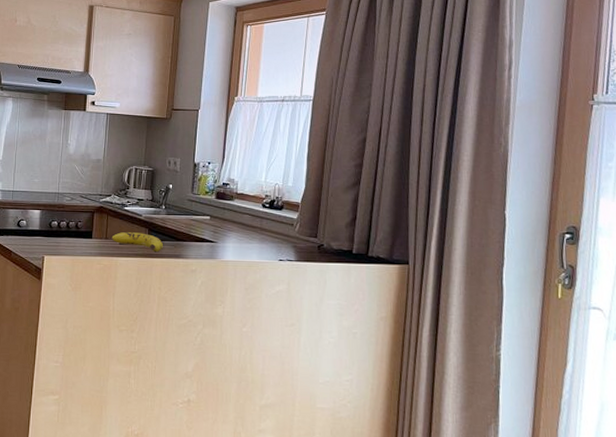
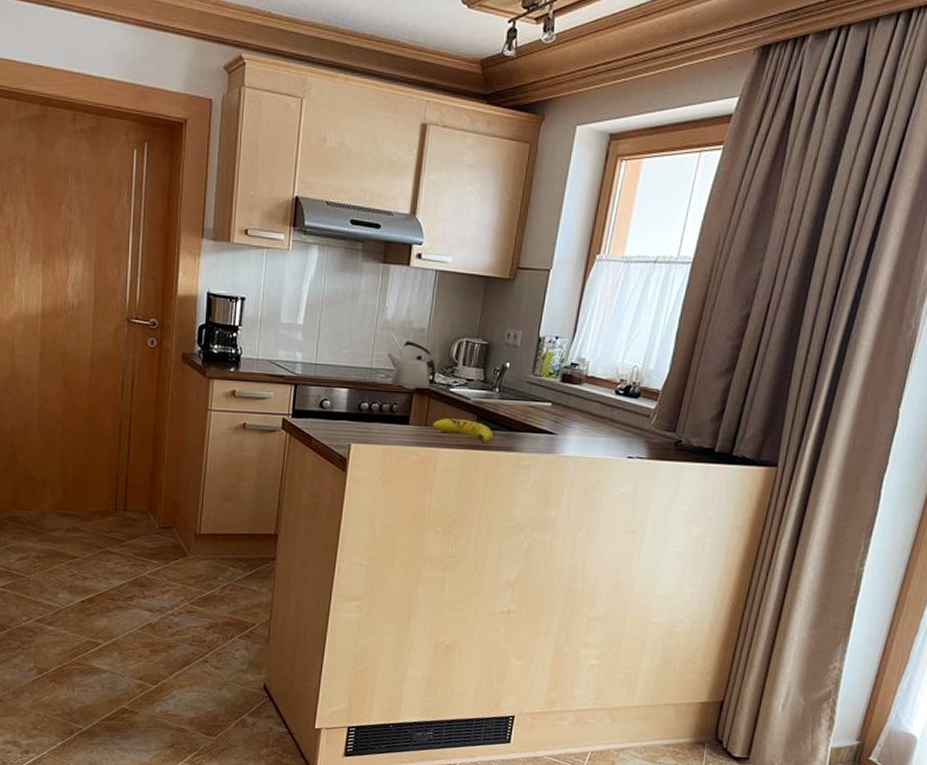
kettle: none [72,170,112,209] -> present [388,341,436,389]

